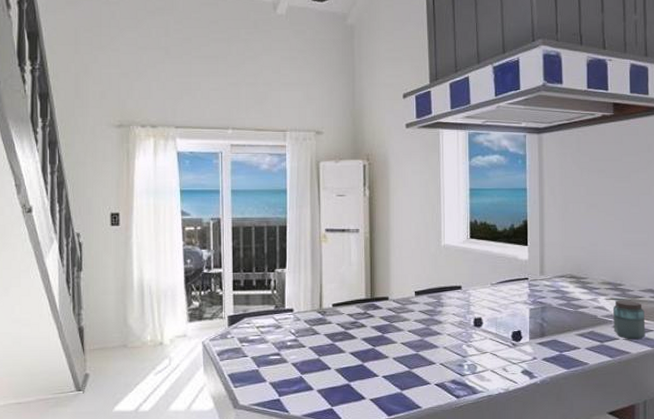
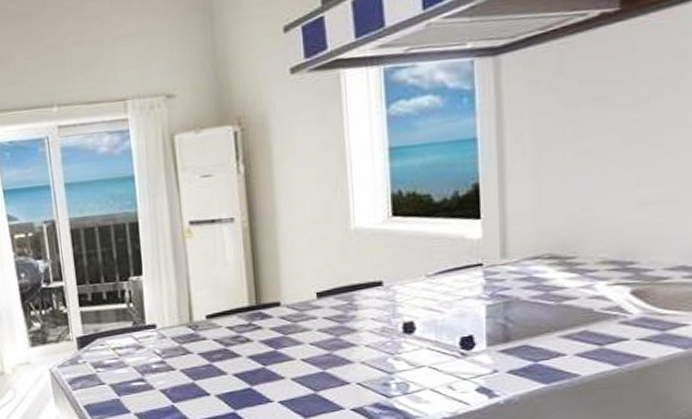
peanut butter: present [612,300,646,340] -> none [618,284,674,339]

